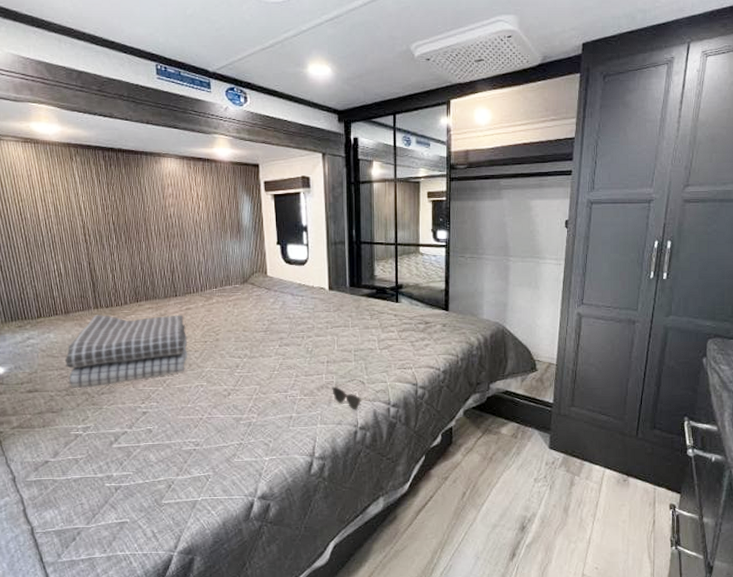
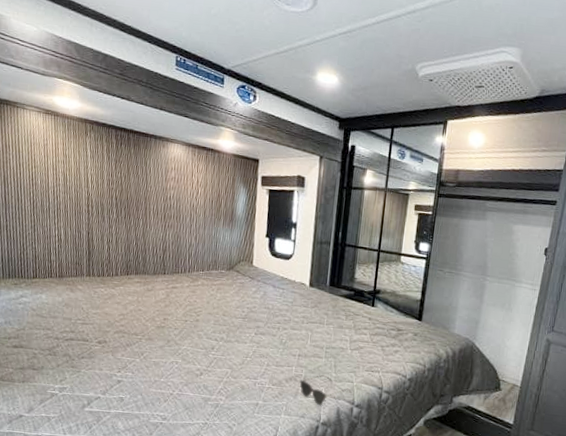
towel: present [65,314,188,389] -> none [52,282,170,351]

